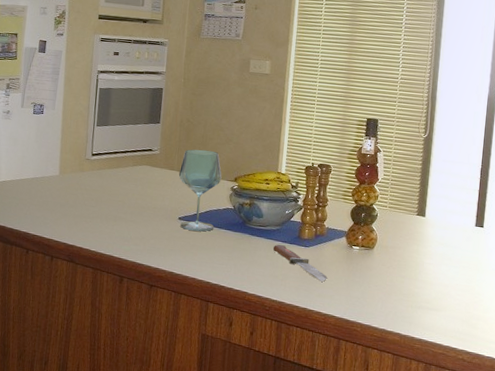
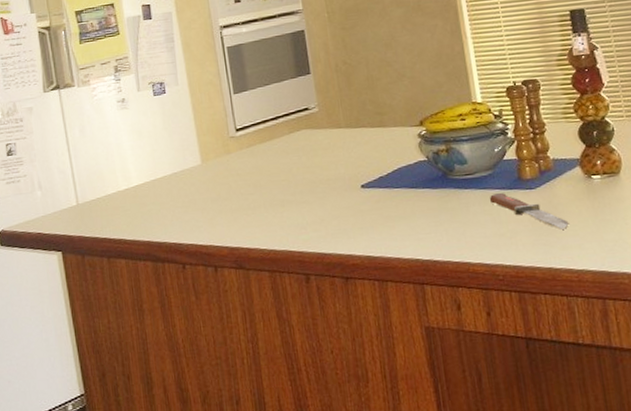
wine glass: present [178,149,222,232] -> none [348,93,409,199]

